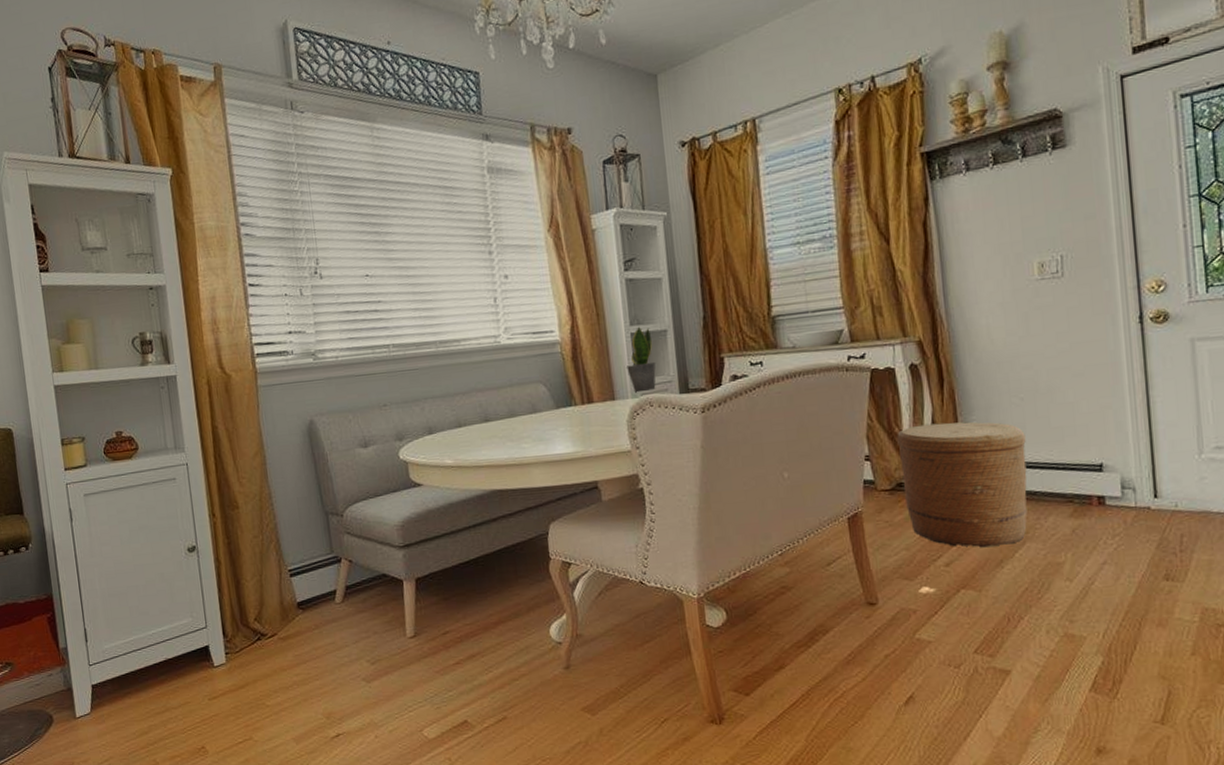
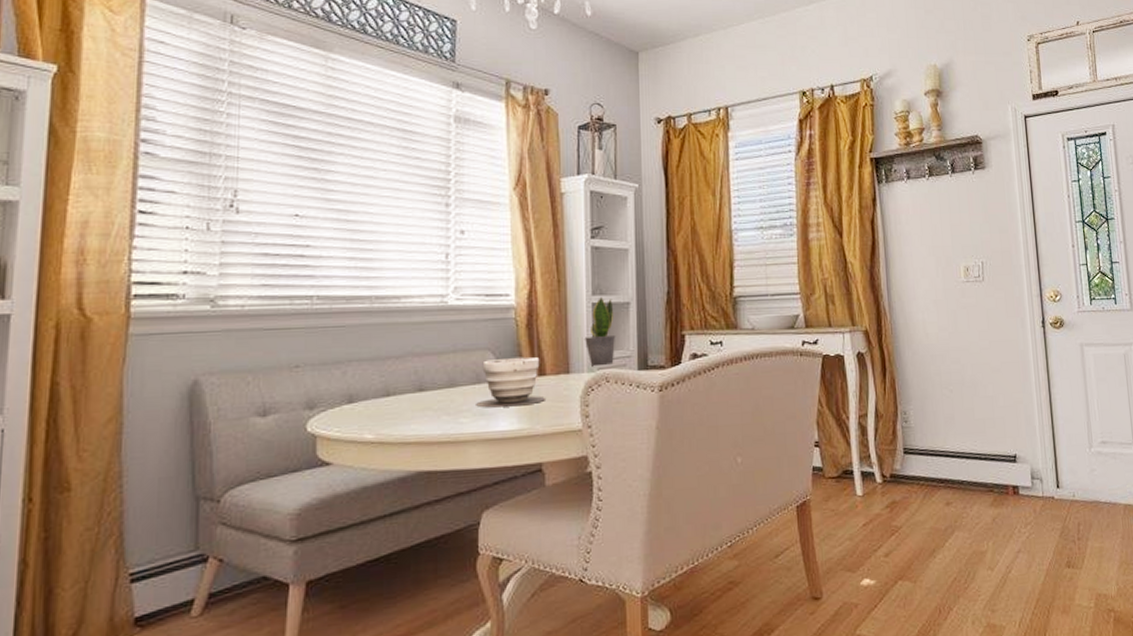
planter: none [534,387,595,434] -> present [476,357,545,408]
basket: present [897,422,1028,548] -> none [844,411,956,537]

